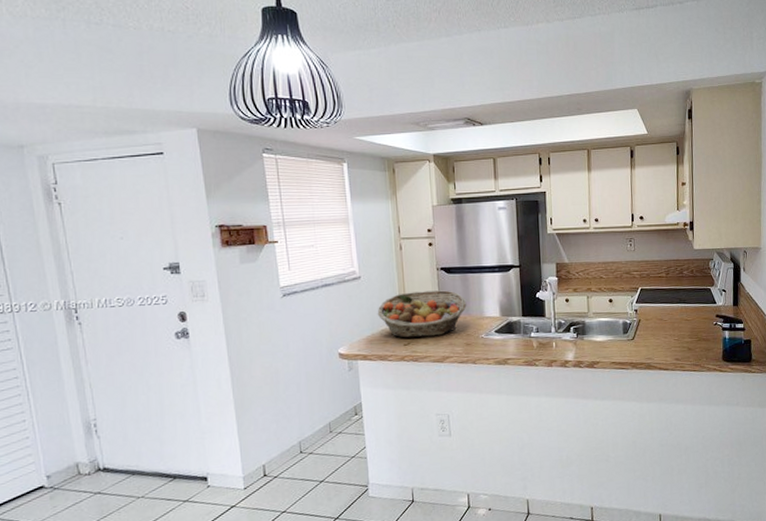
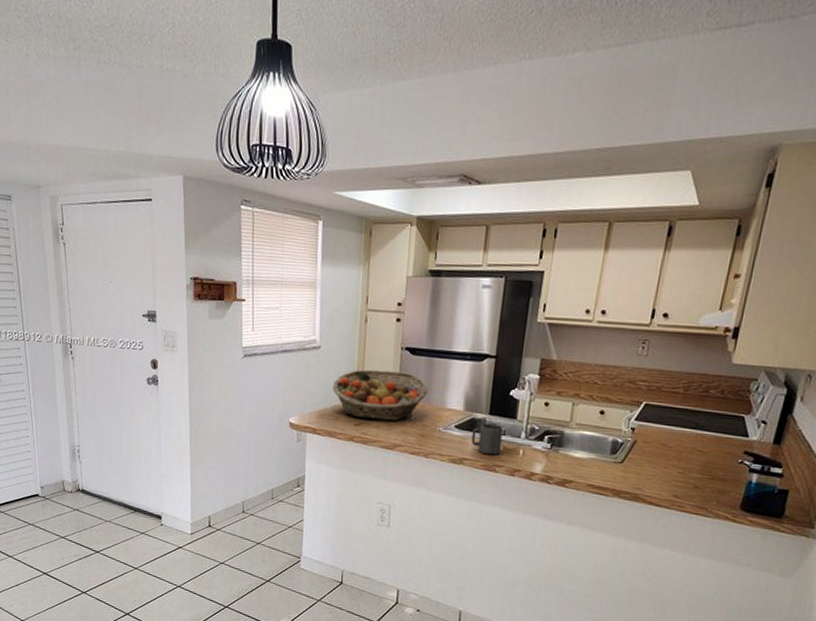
mug: none [511,323,537,352] -> present [471,423,503,455]

